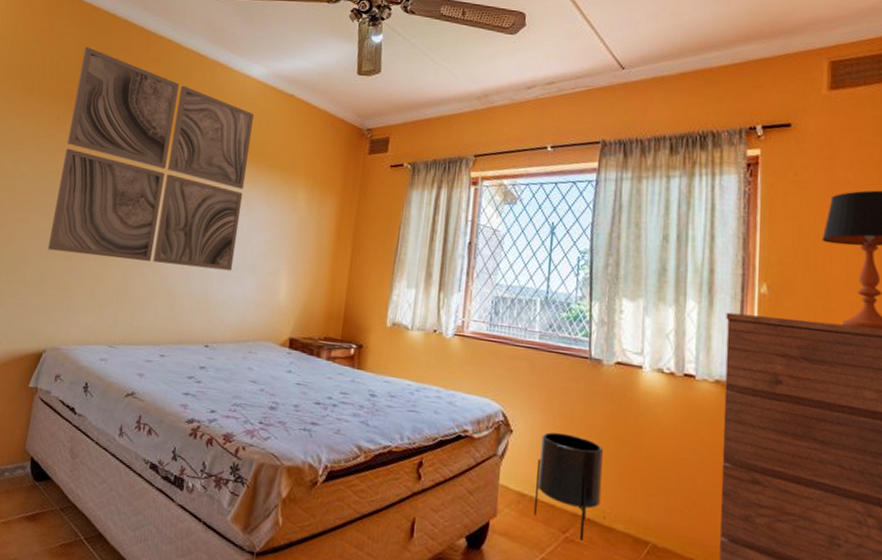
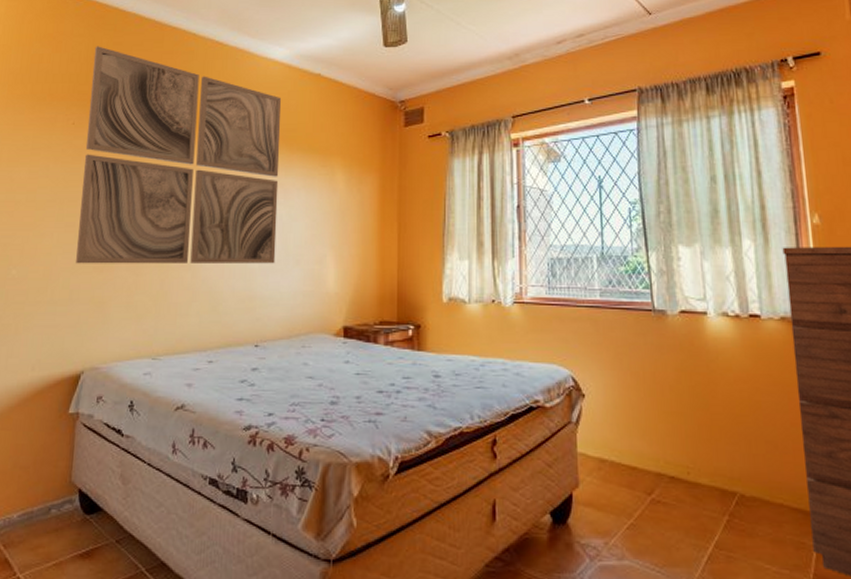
planter: present [534,432,604,541] -> none [613,390,683,500]

